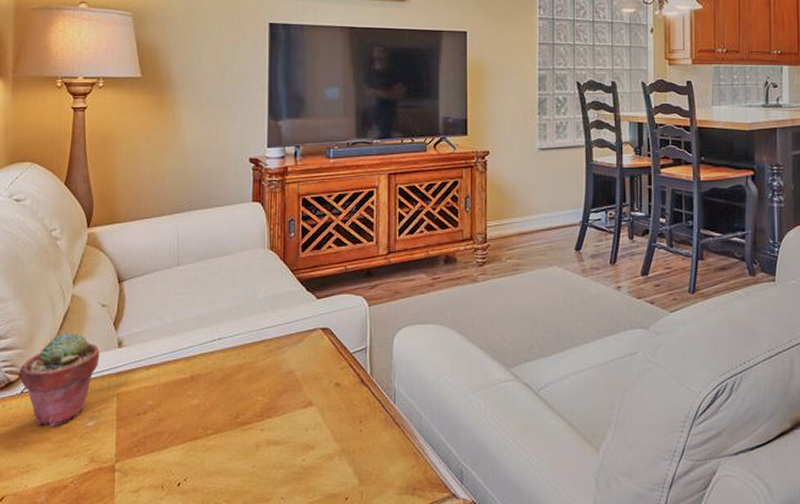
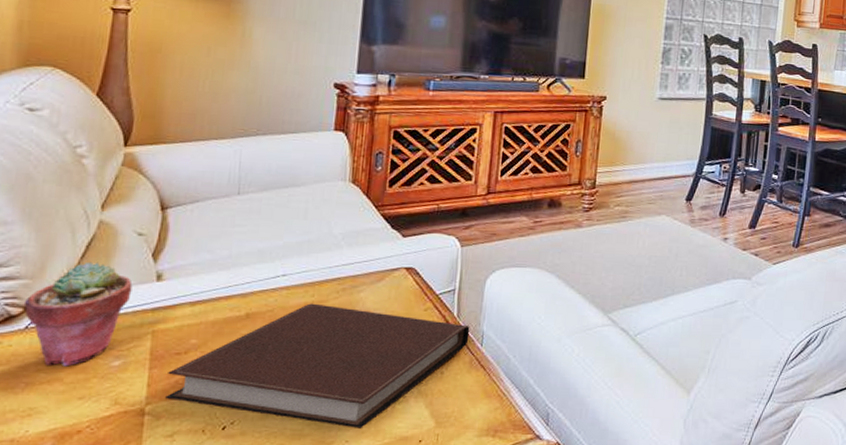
notebook: none [131,365,383,485] -> present [165,303,470,428]

